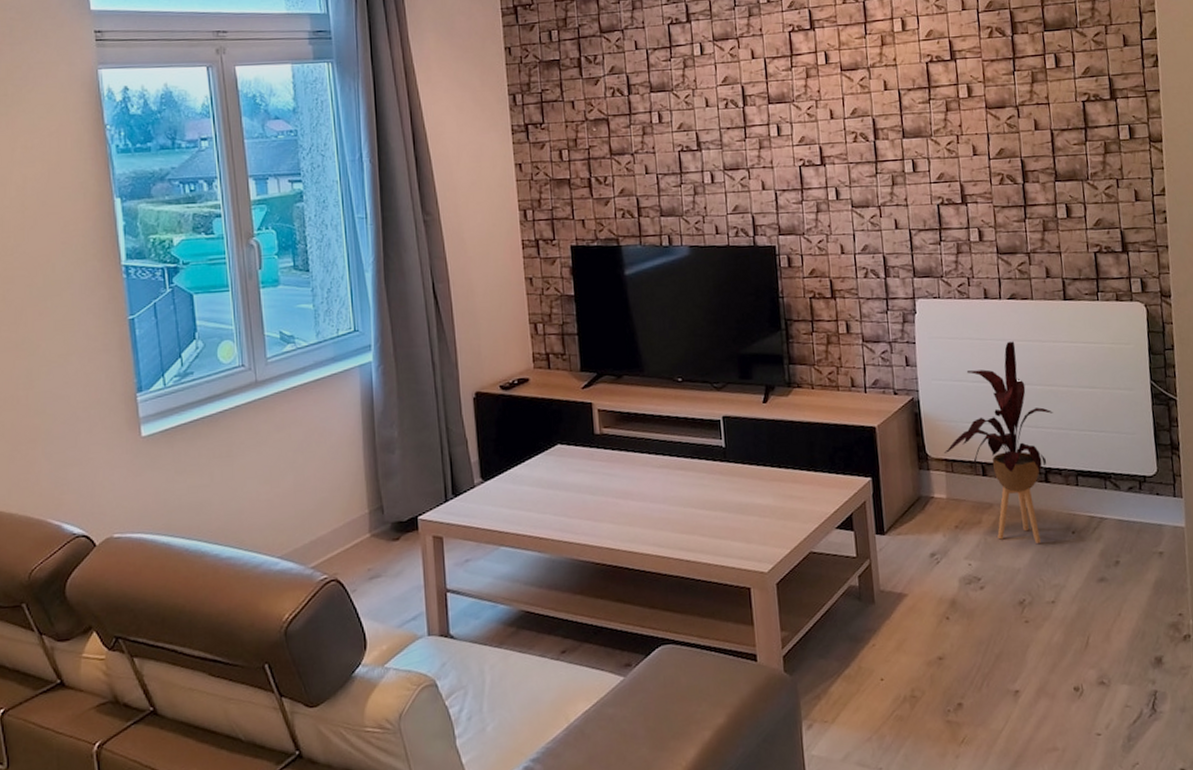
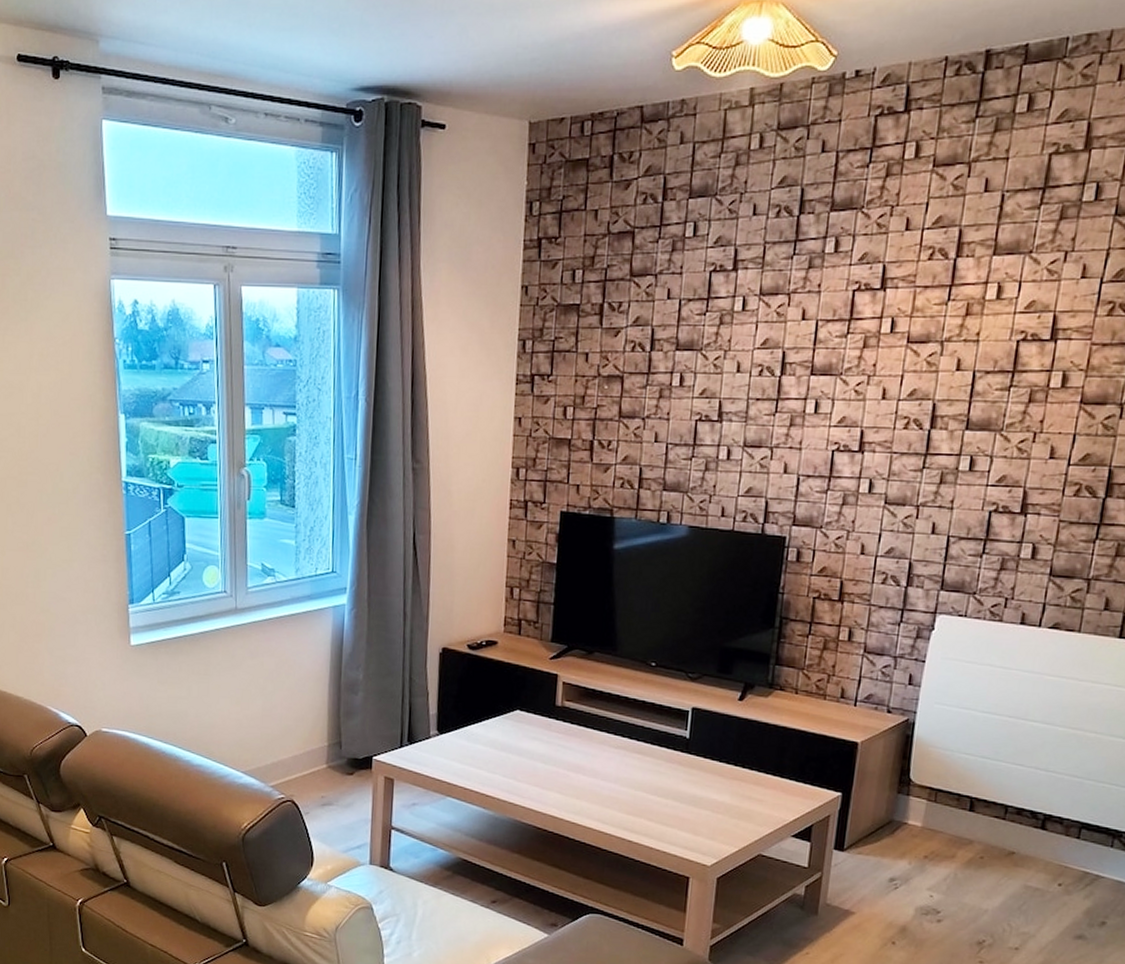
house plant: present [943,341,1053,543] -> none [929,675,1071,889]

